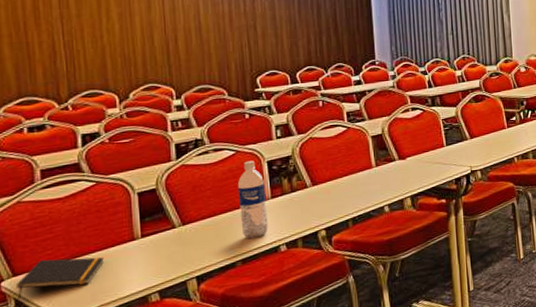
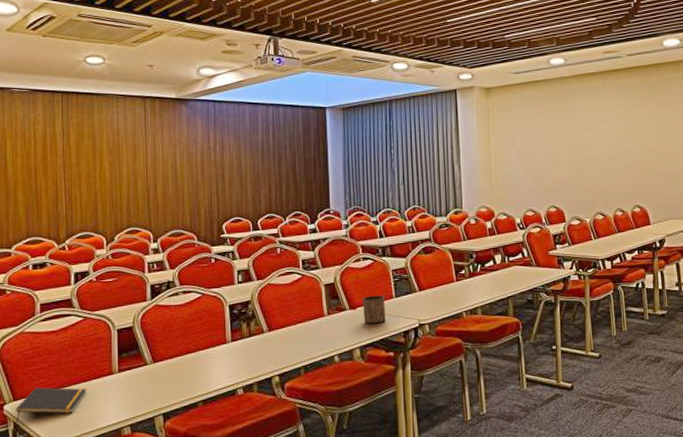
water bottle: present [237,160,268,239] -> none [202,304,228,380]
cup: none [411,144,437,173] -> present [362,295,386,324]

